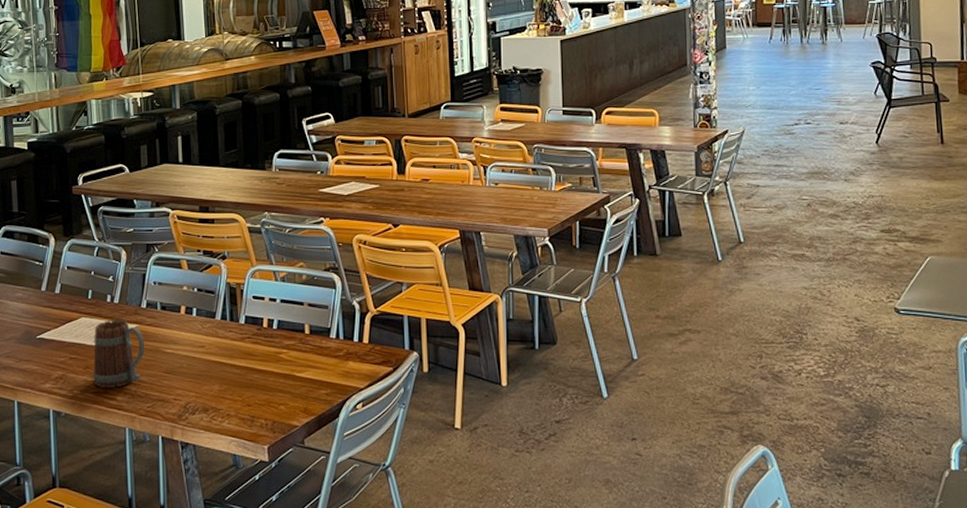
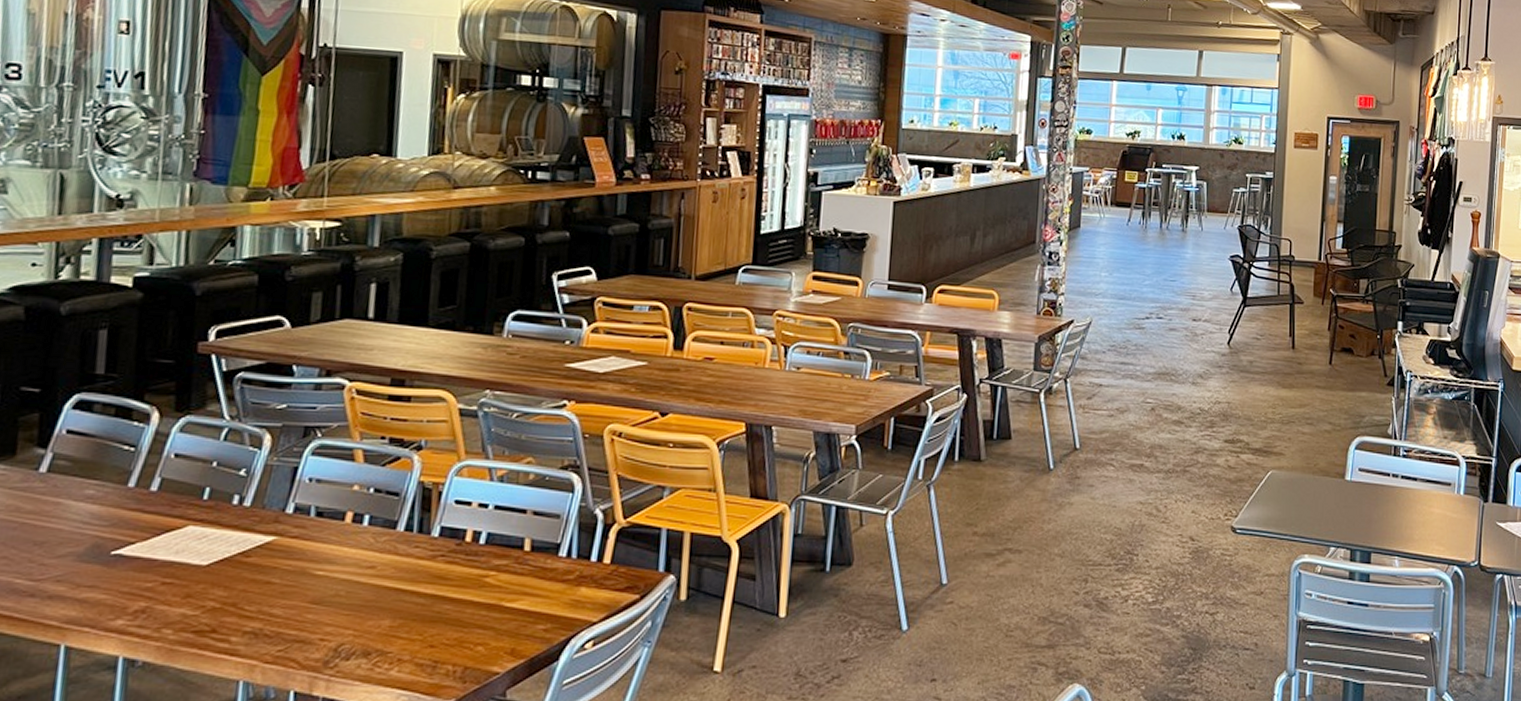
beer mug: present [93,320,145,388] -> none [195,530,285,625]

